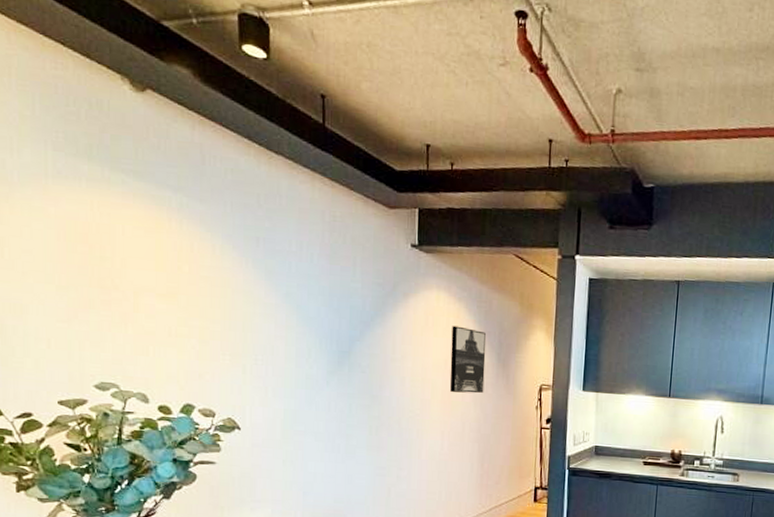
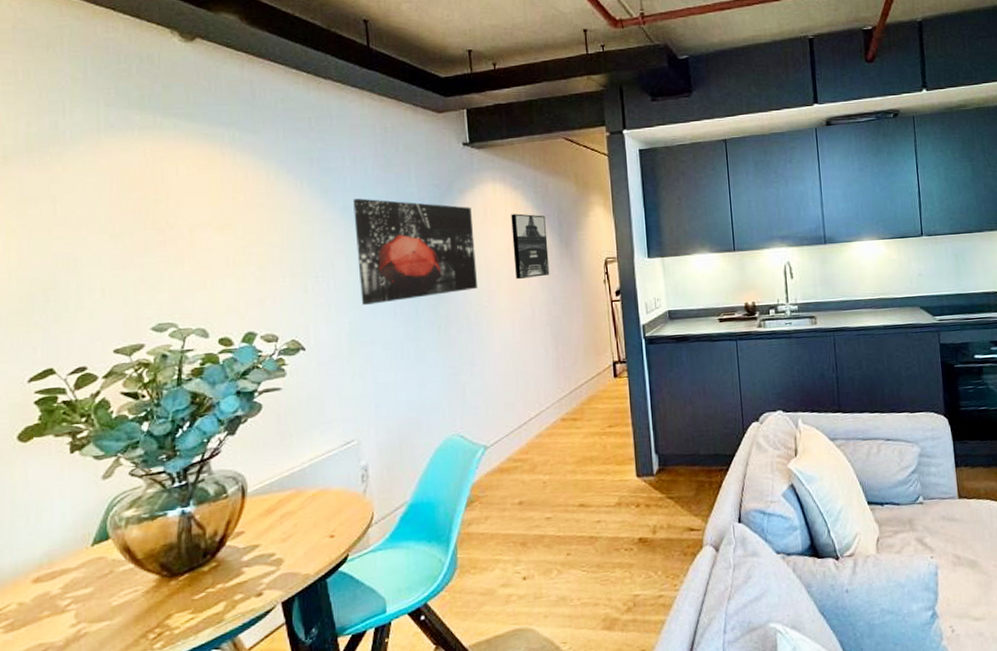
wall art: none [296,286,414,396] -> present [353,198,477,305]

